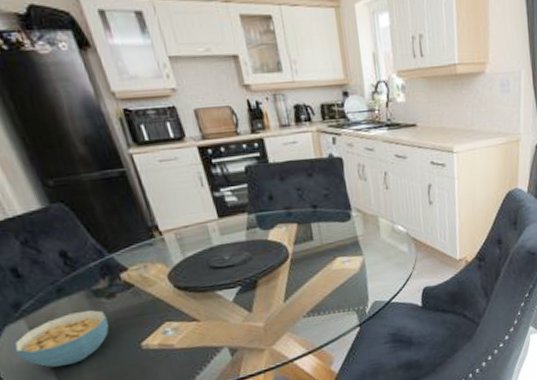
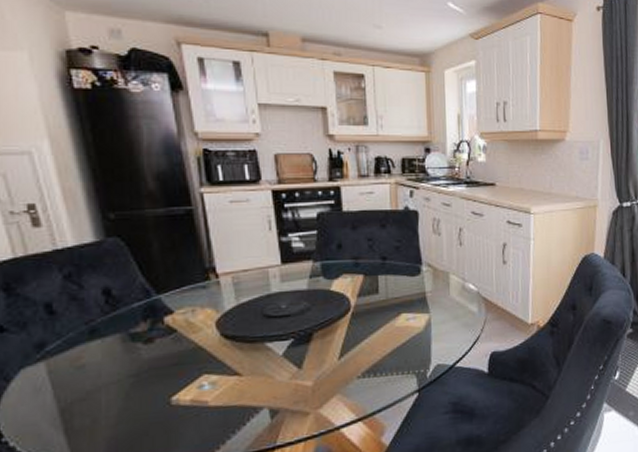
cereal bowl: present [14,309,109,367] -> none [25,355,138,421]

